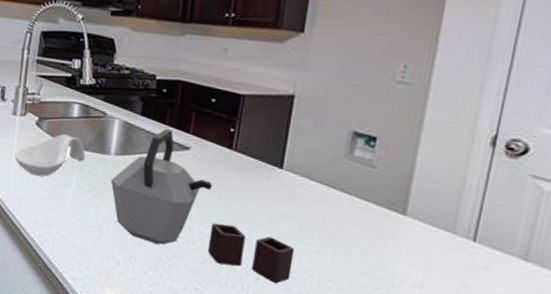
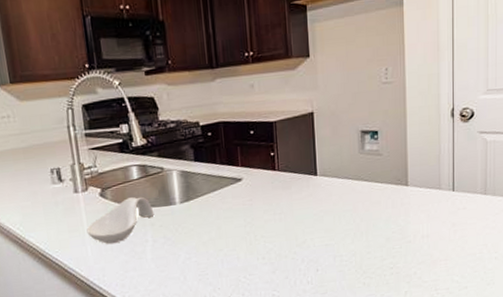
kettle: present [110,129,295,284] -> none [182,168,340,270]

